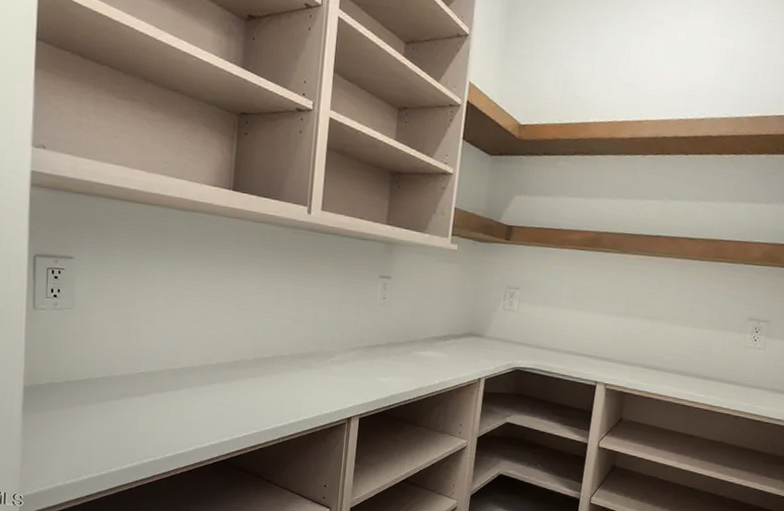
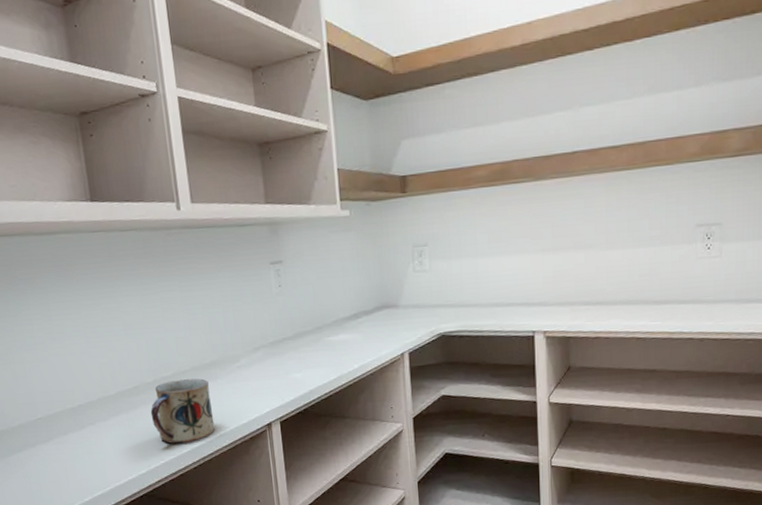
mug: none [244,362,304,422] -> present [150,378,215,444]

